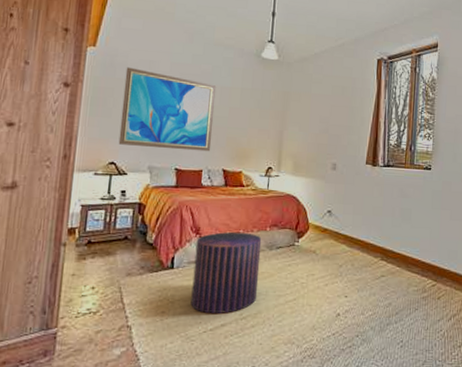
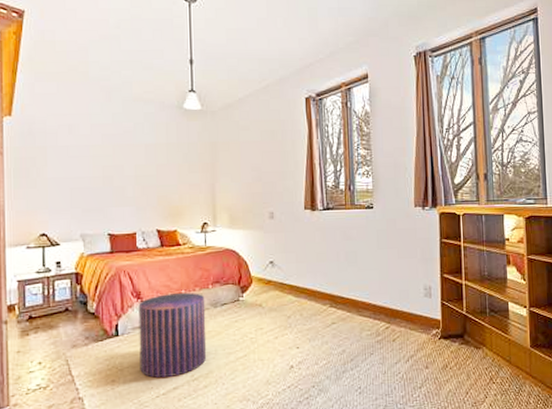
wall art: present [118,67,217,152] -> none [45,134,142,215]

